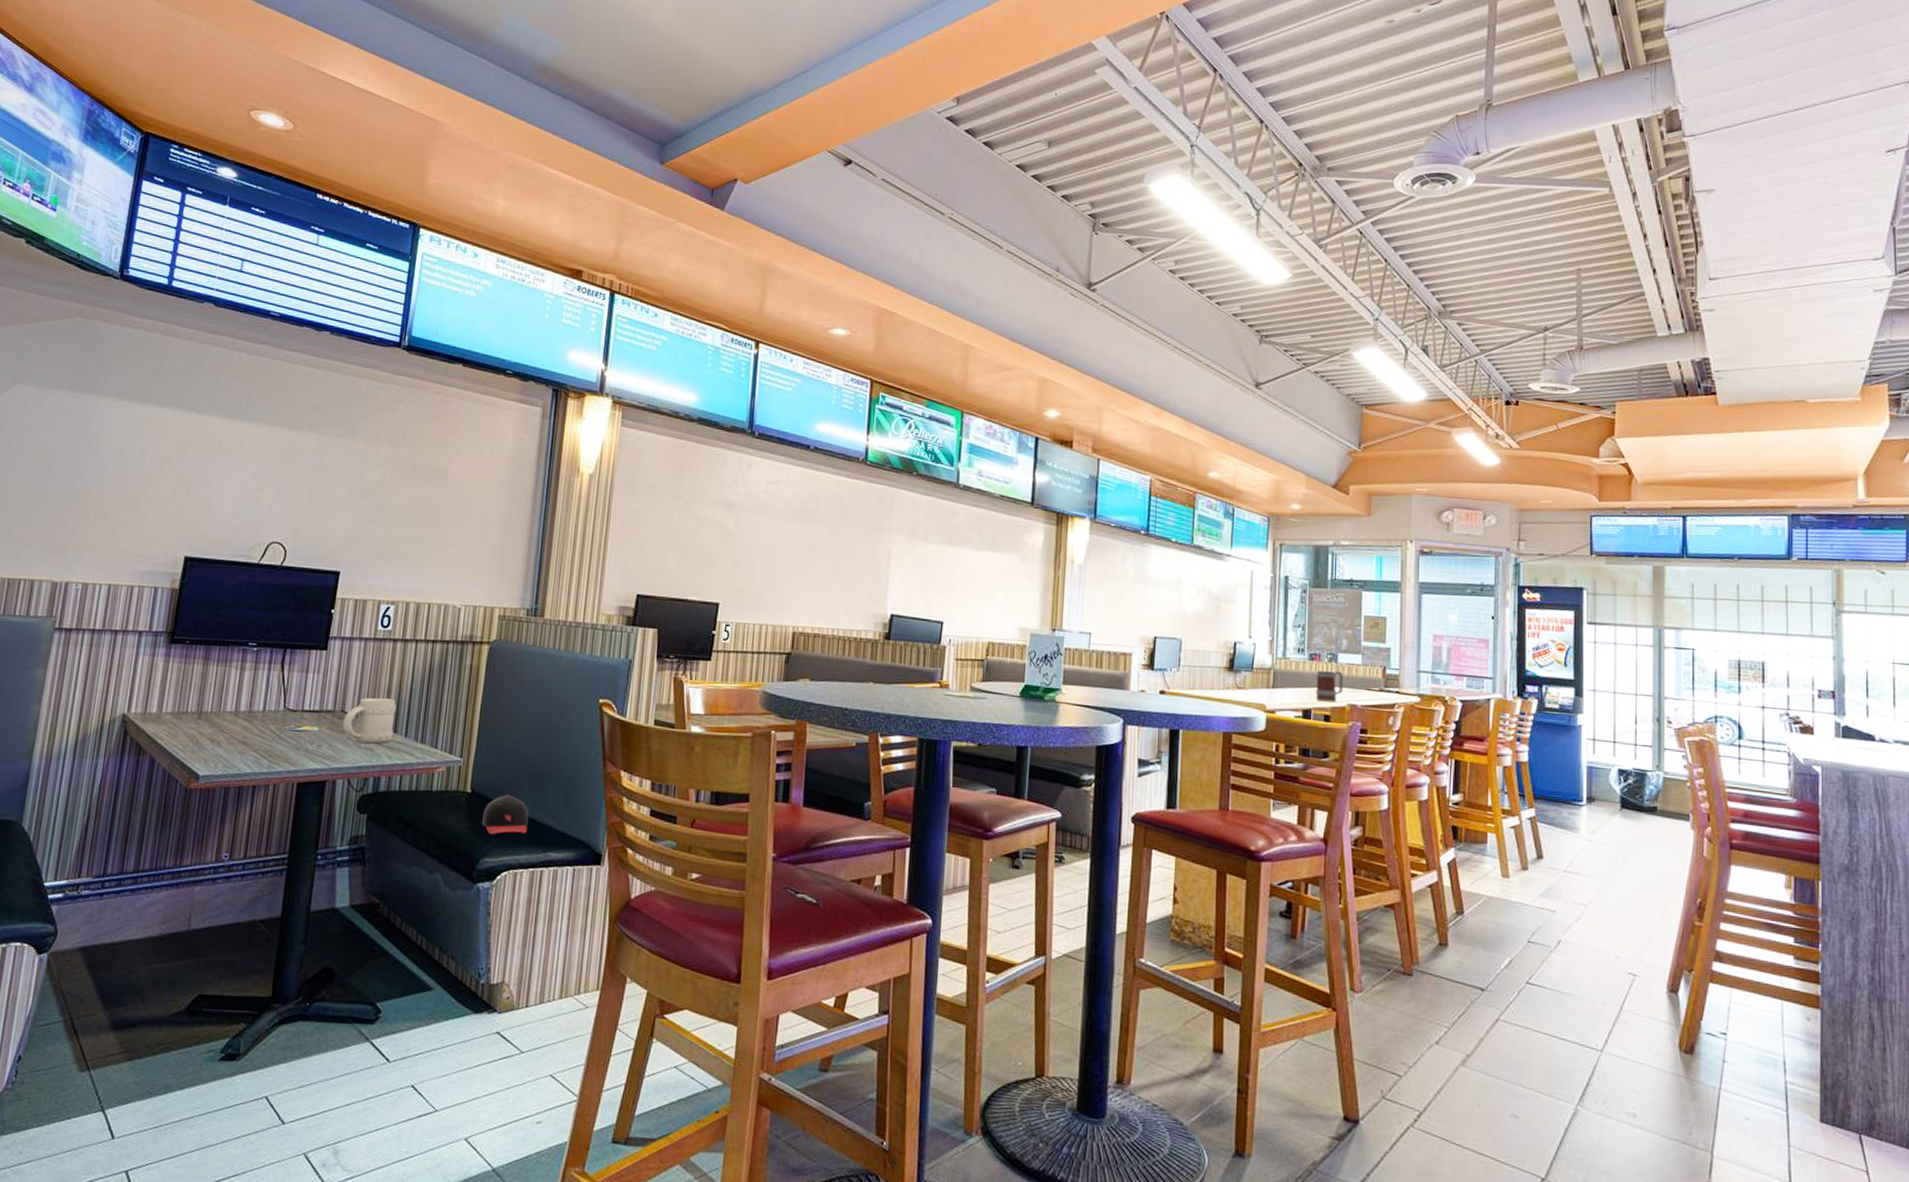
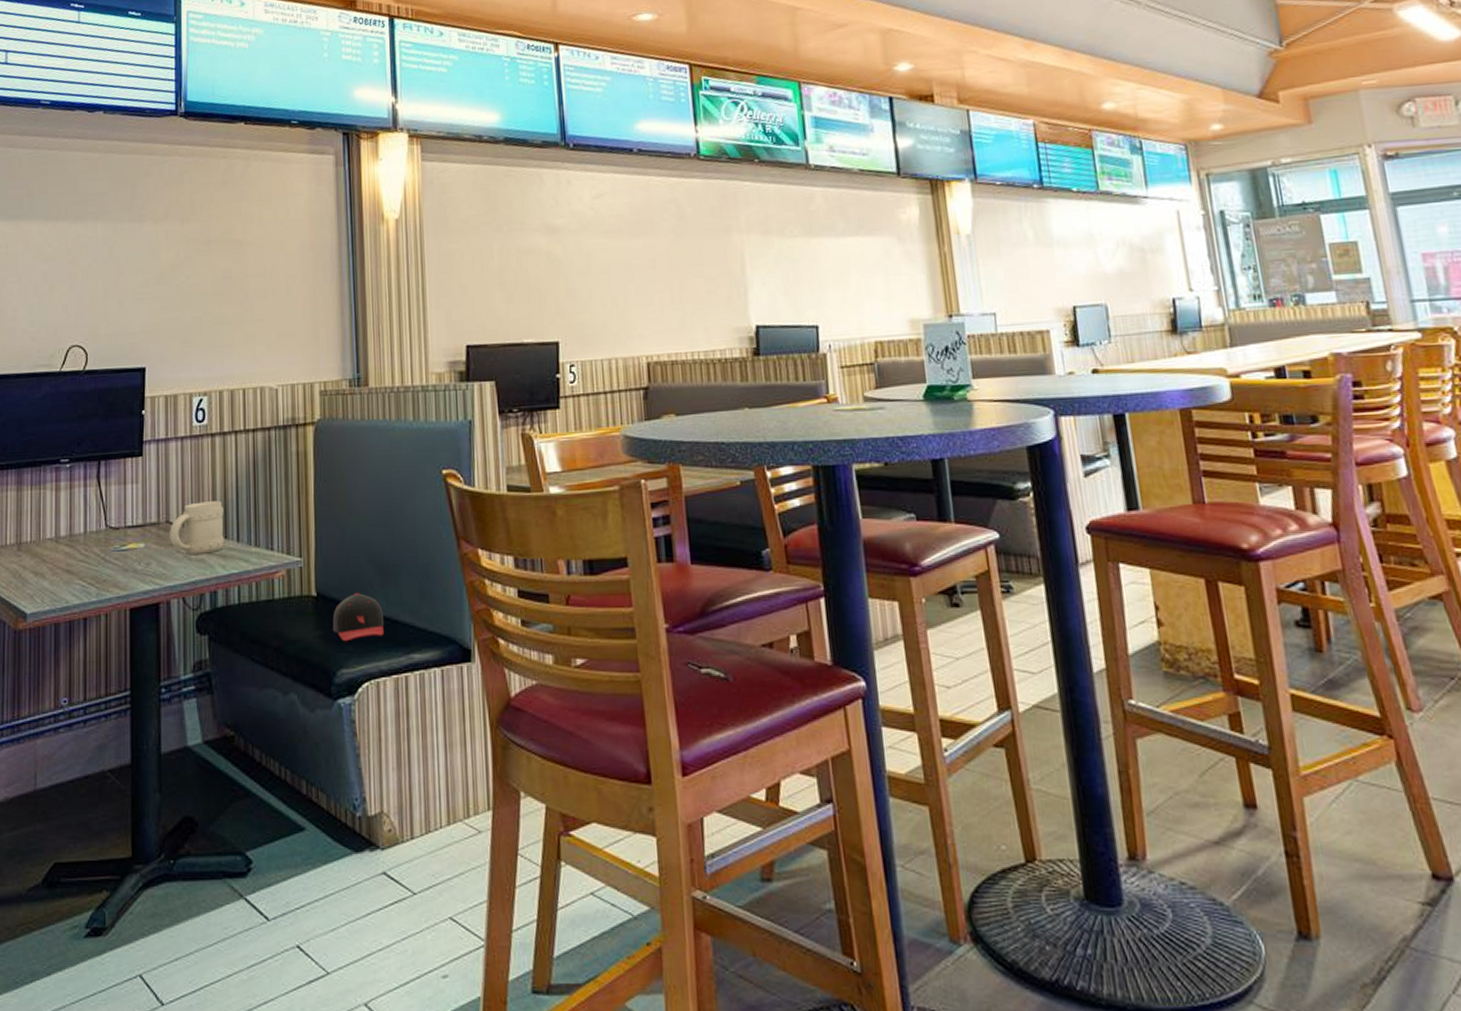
beer mug: present [1316,670,1344,703] -> none [1282,314,1321,355]

